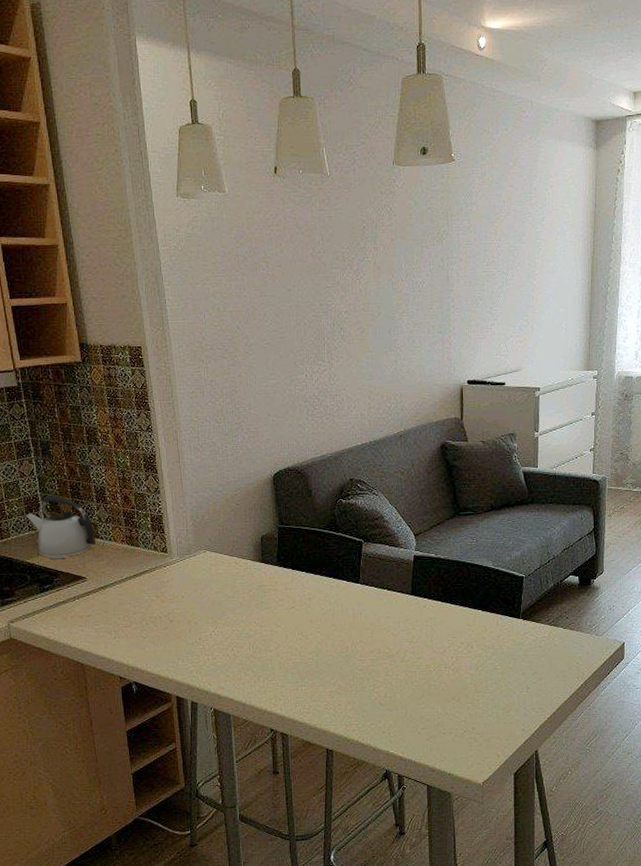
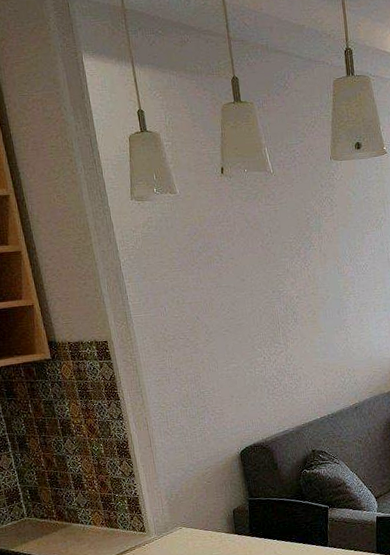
kettle: present [26,496,96,560] -> none [8,486,77,547]

